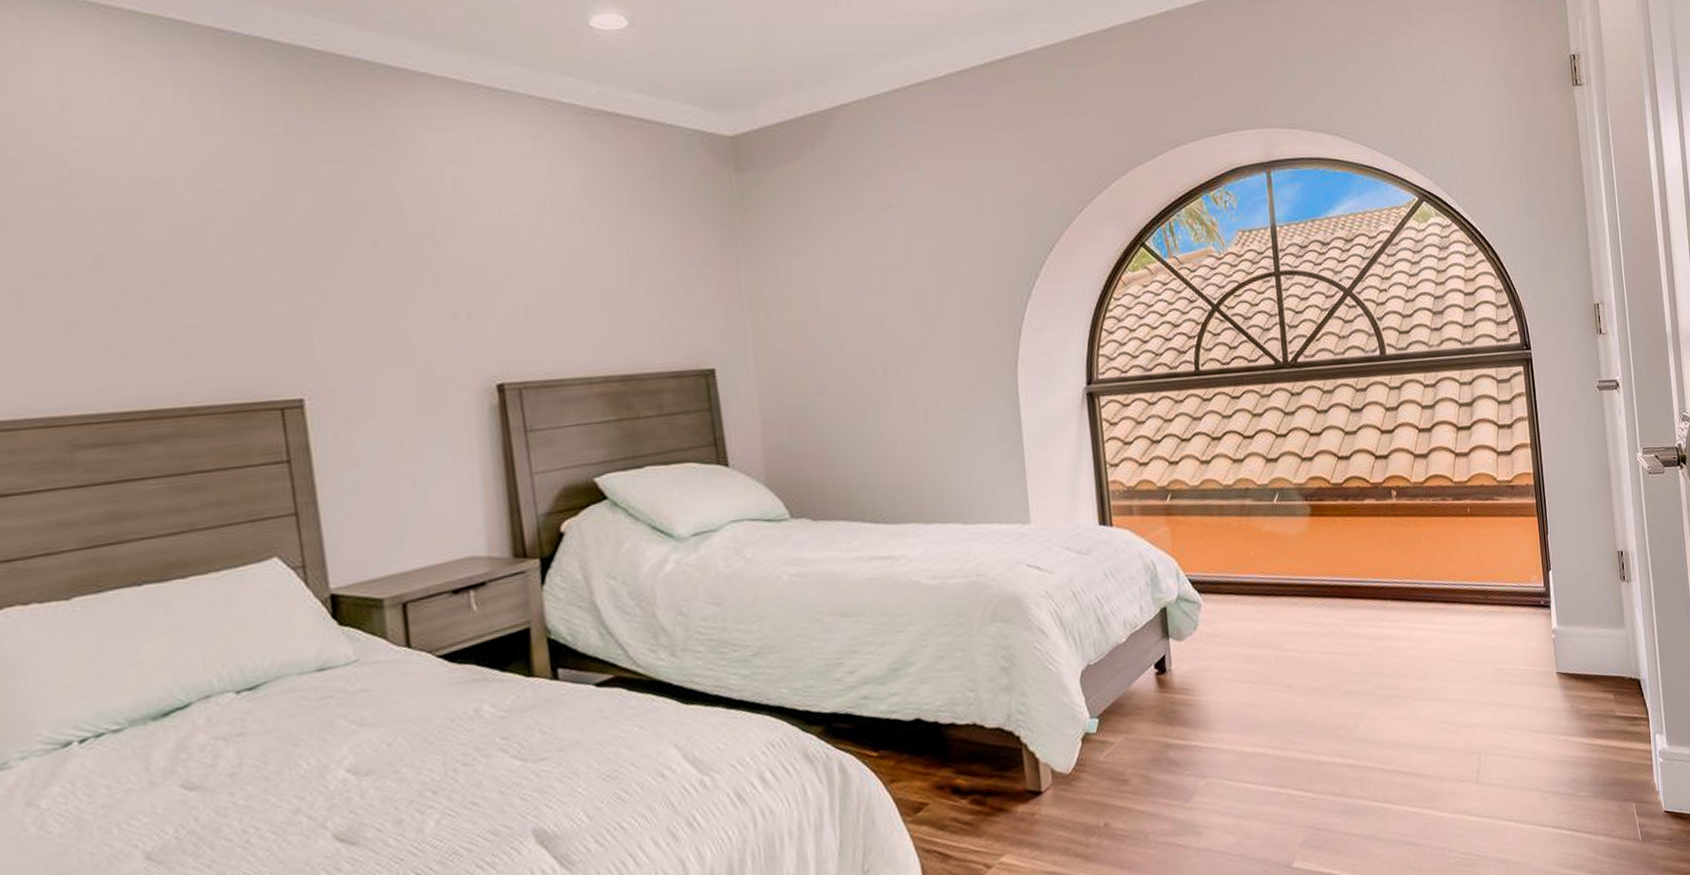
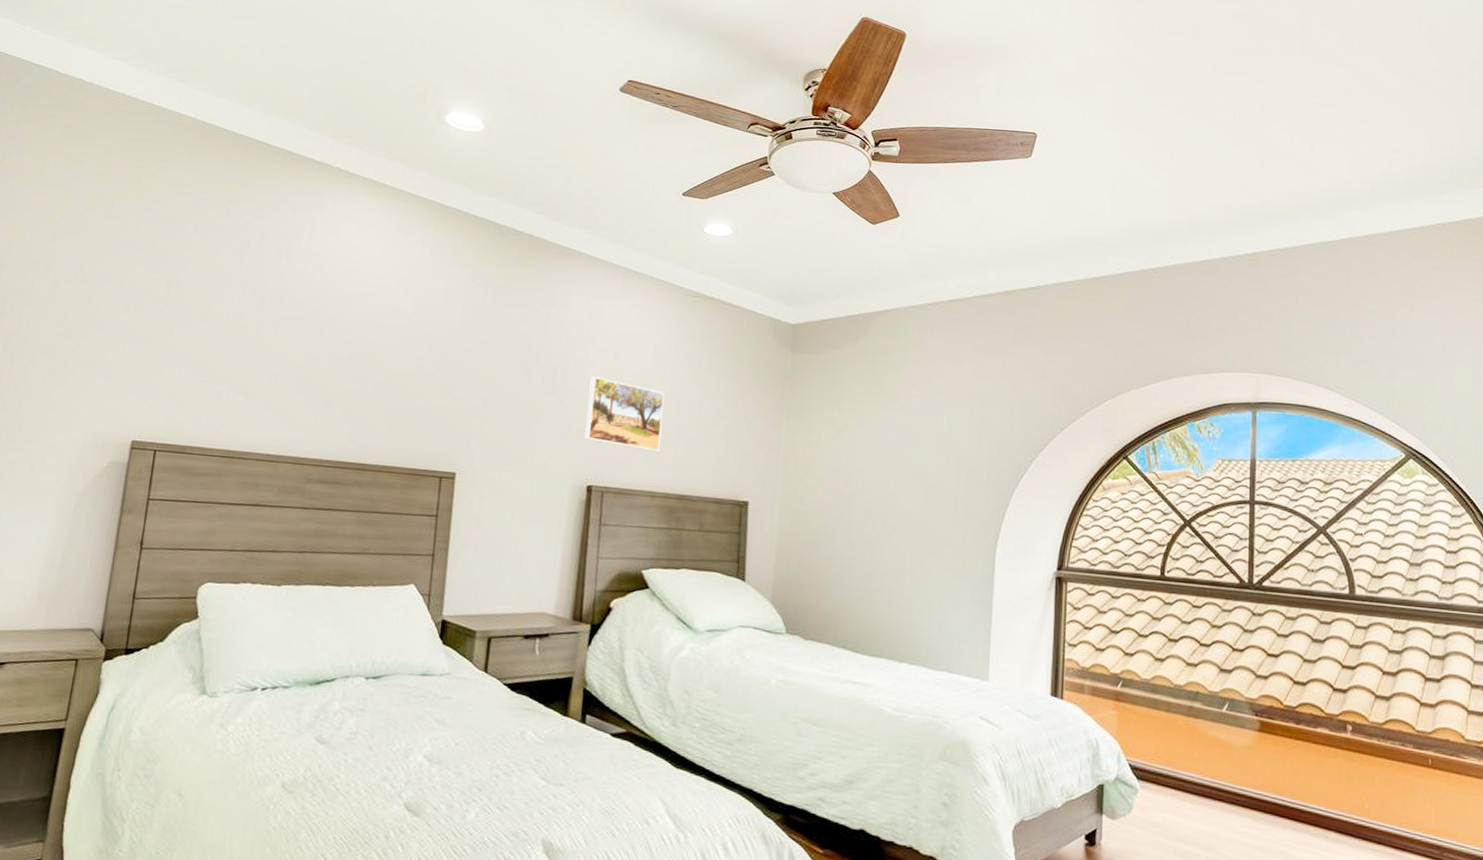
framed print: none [471,239,586,326] -> present [584,376,665,452]

